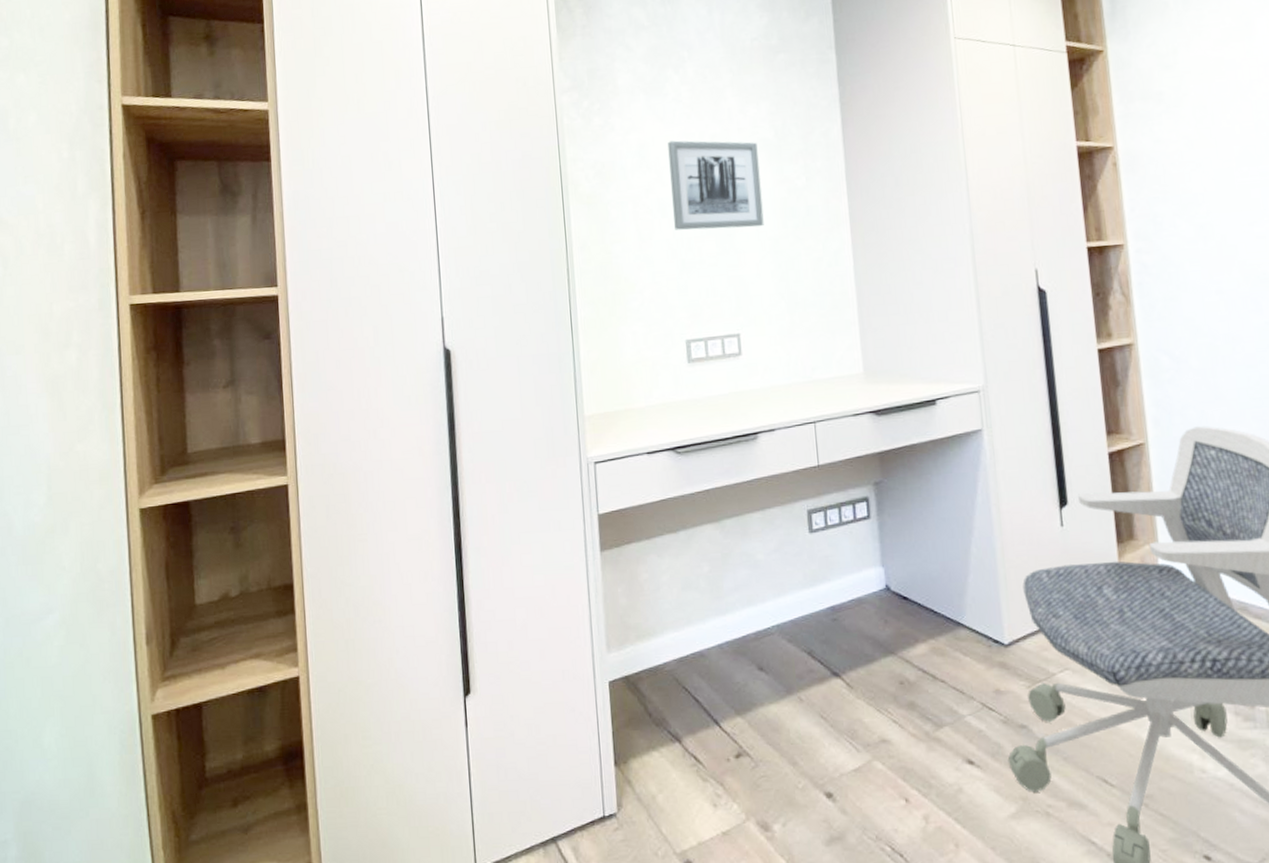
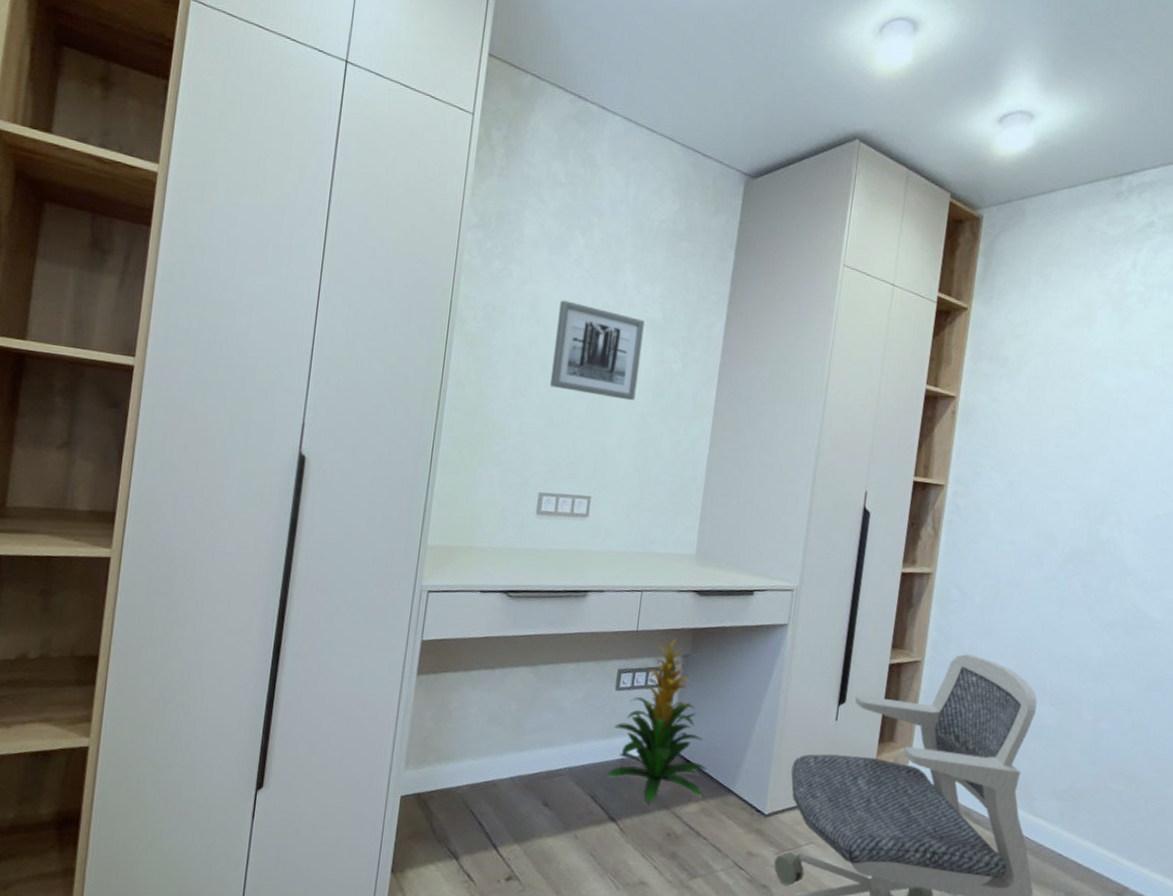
indoor plant: none [816,466,929,650] -> present [607,638,707,803]

